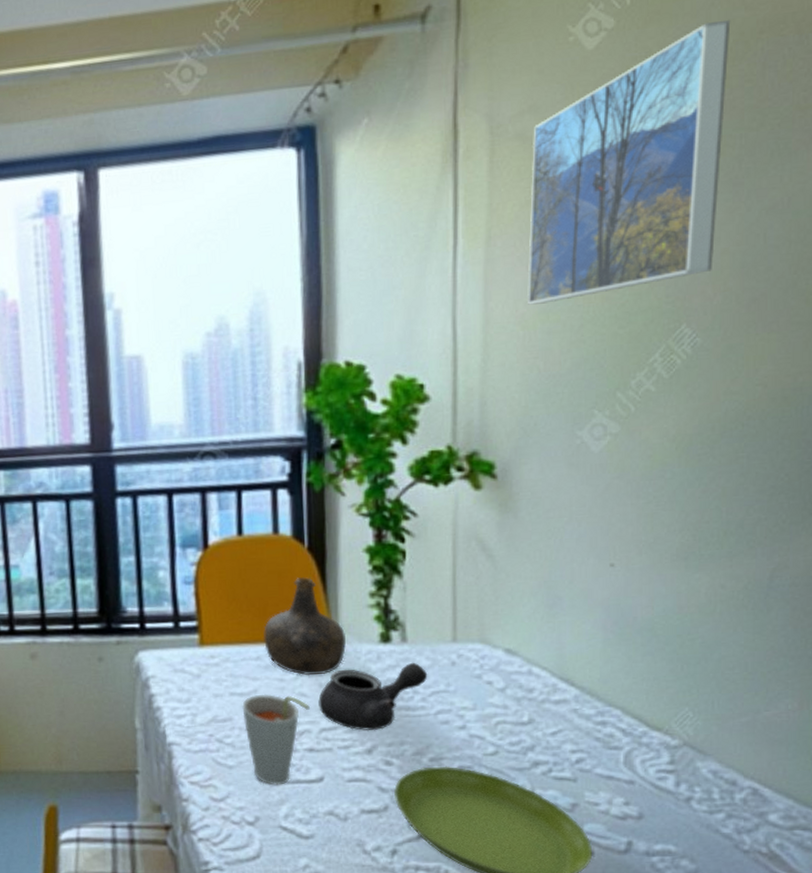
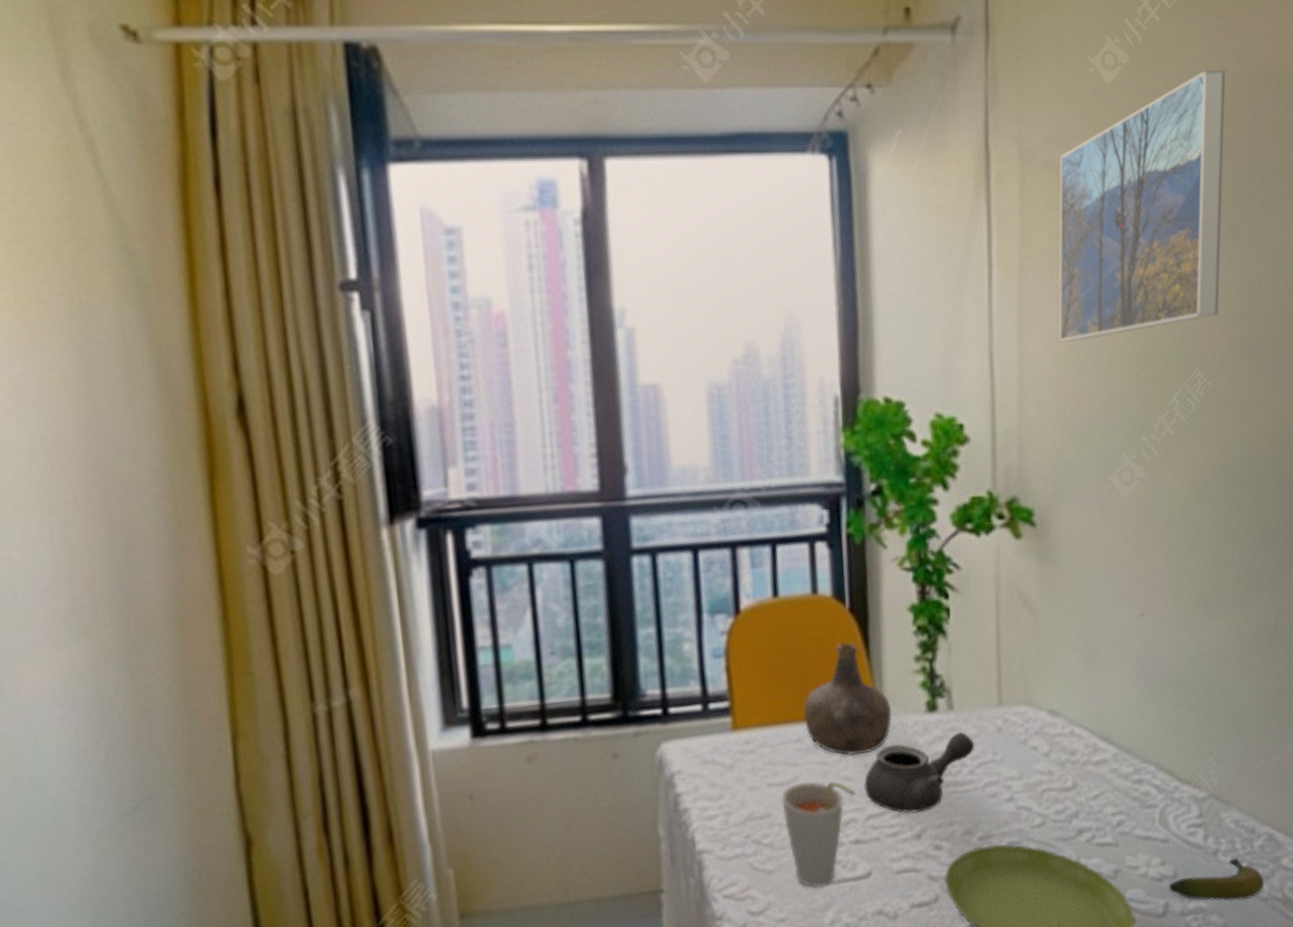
banana: none [632,807,746,850] -> present [1168,857,1265,902]

